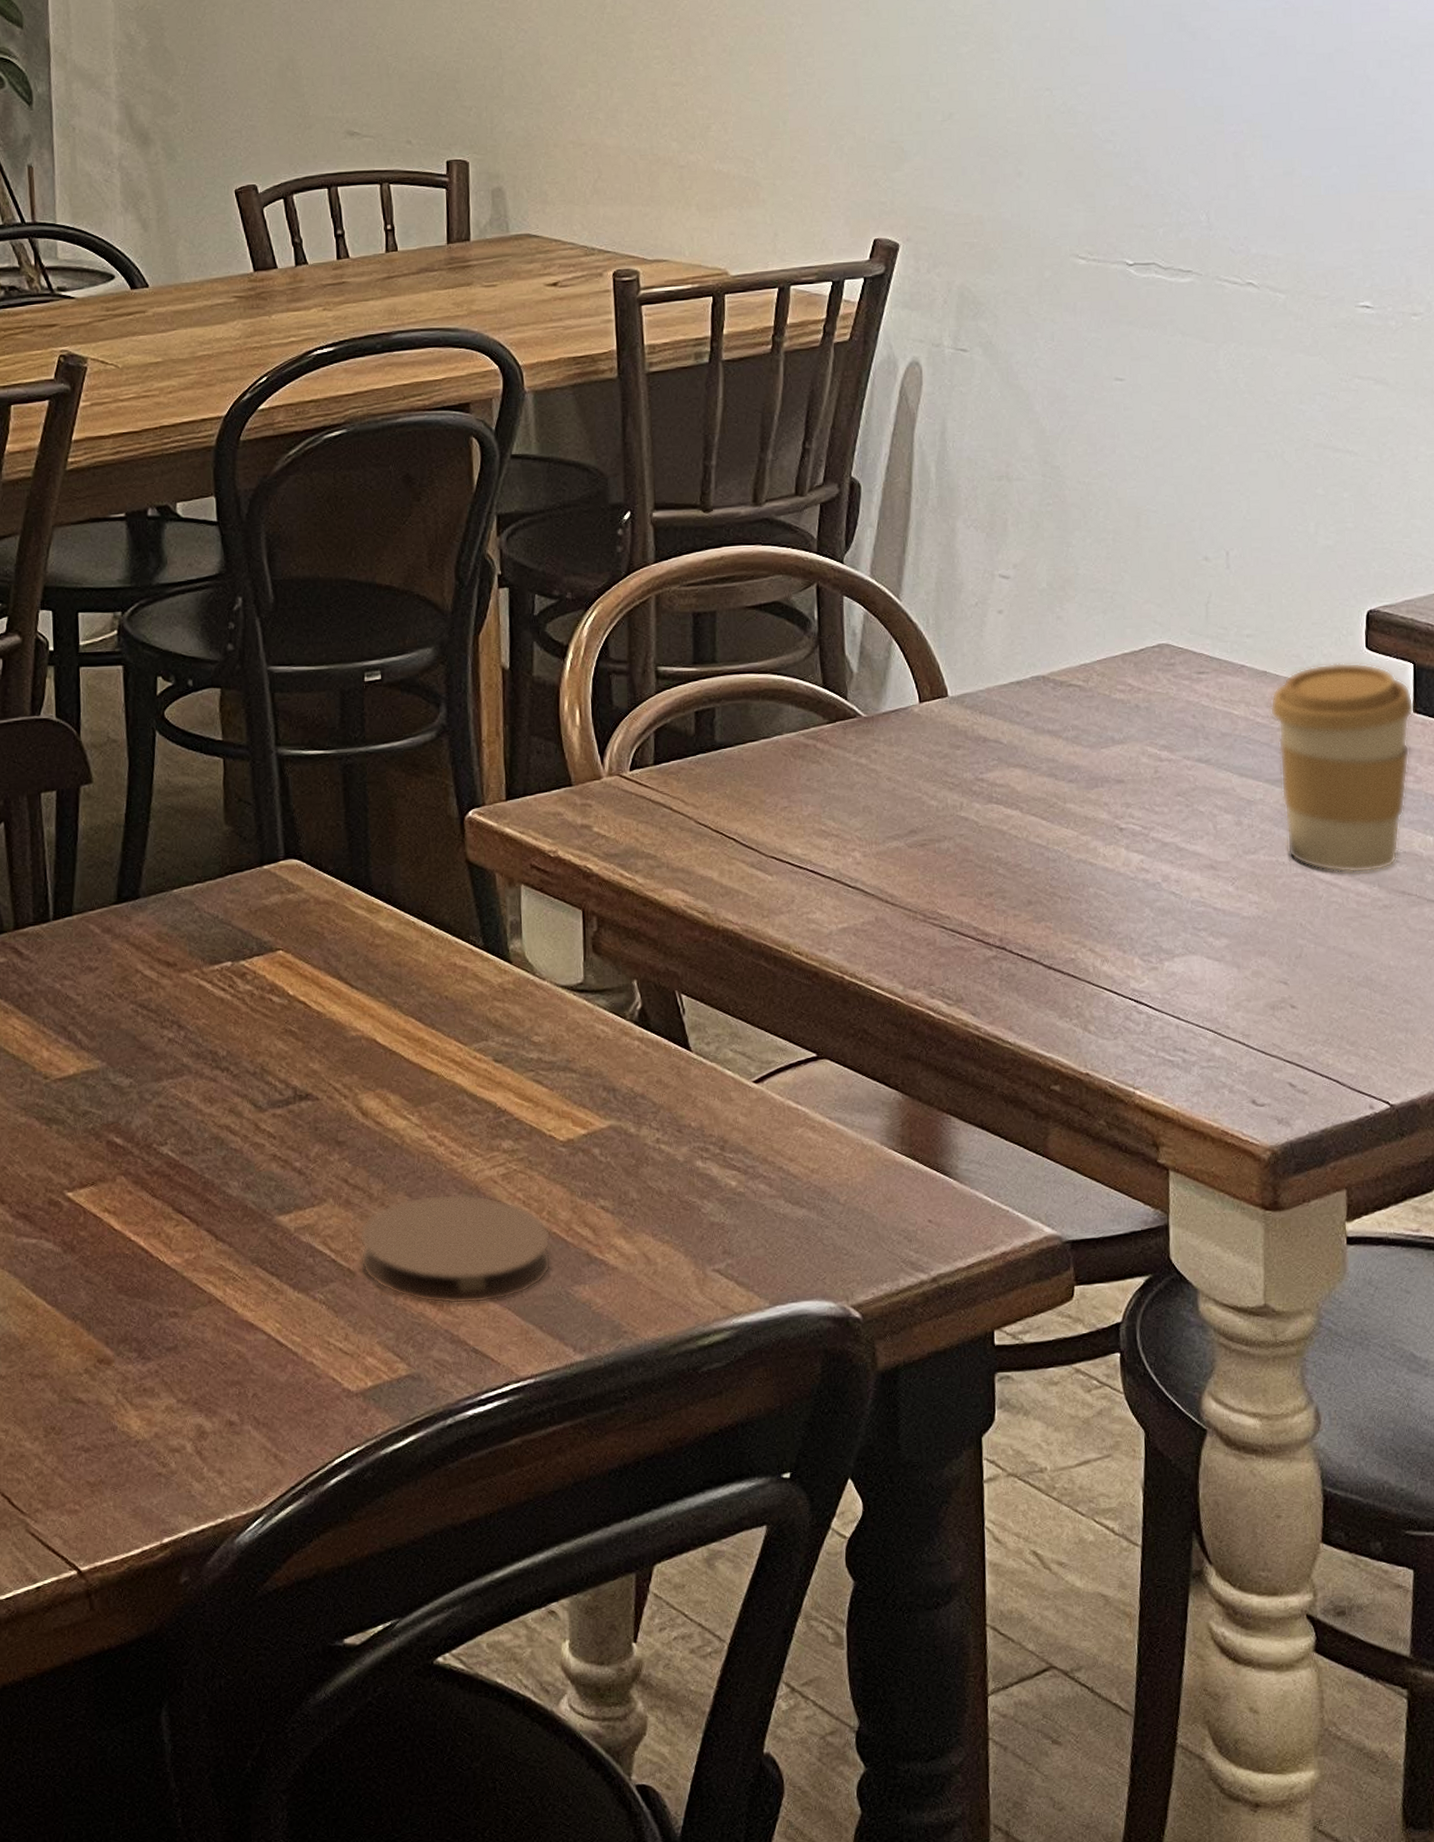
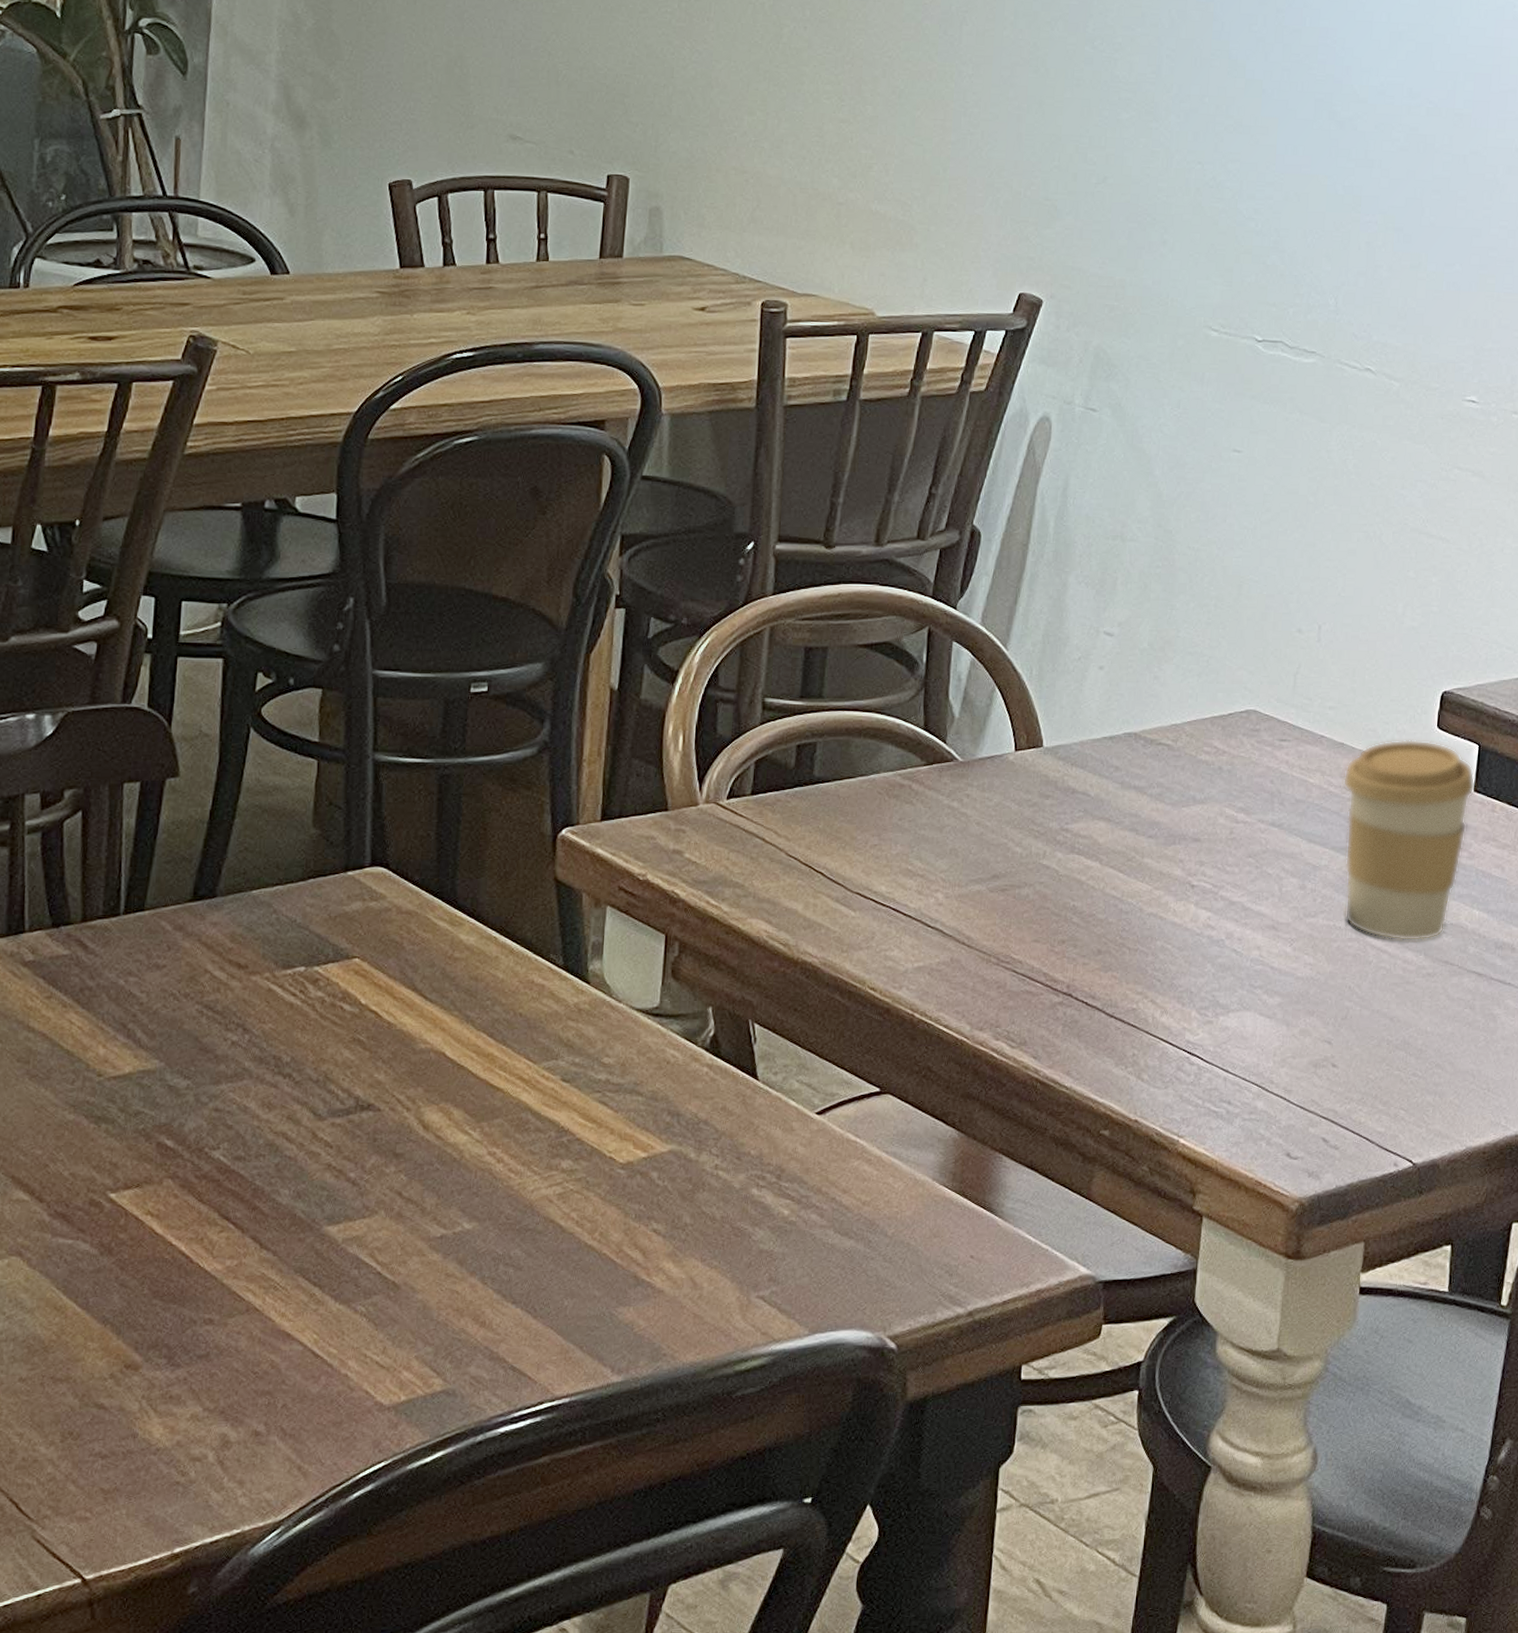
coaster: present [359,1193,551,1305] -> none [405,1211,601,1322]

